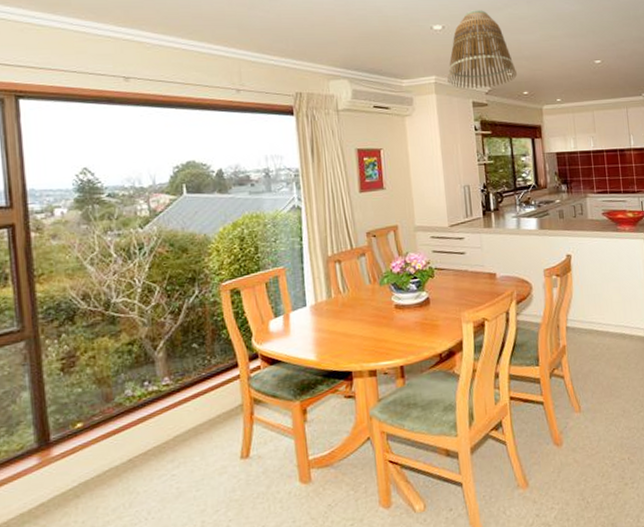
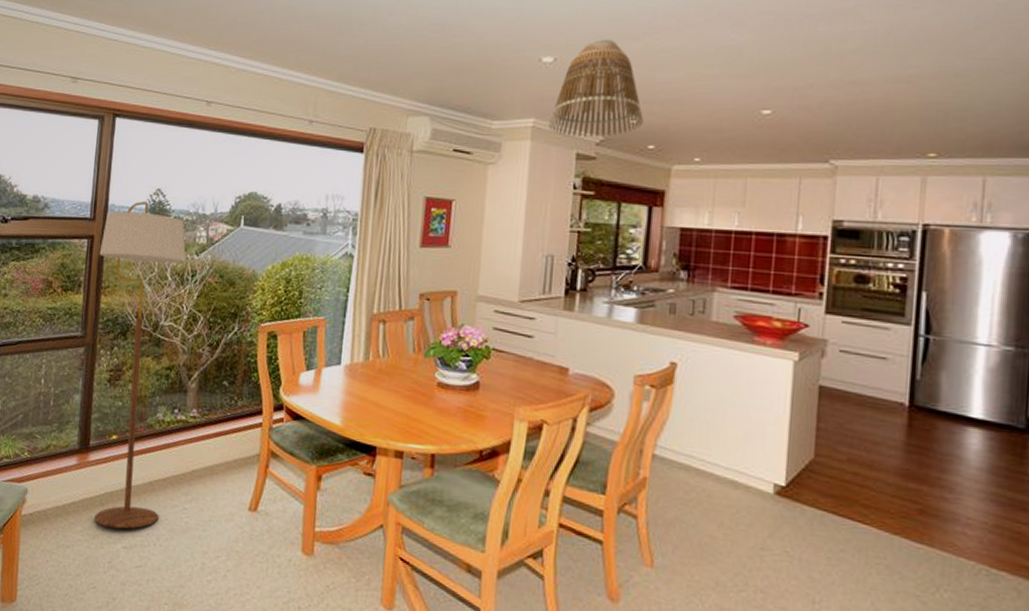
floor lamp: none [24,182,146,518] -> present [93,201,186,529]

